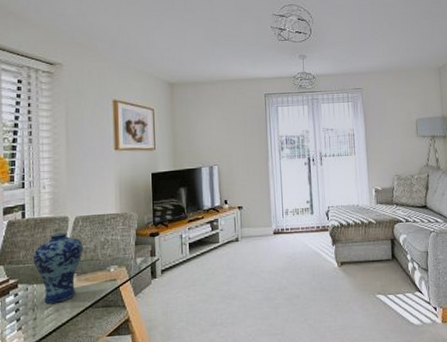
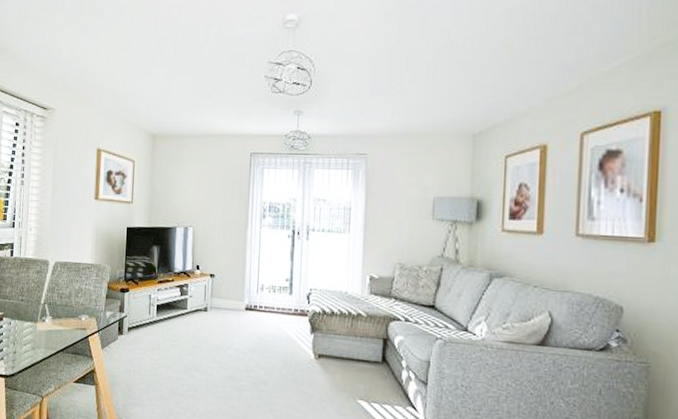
vase: present [33,232,83,304] -> none [16,274,60,341]

